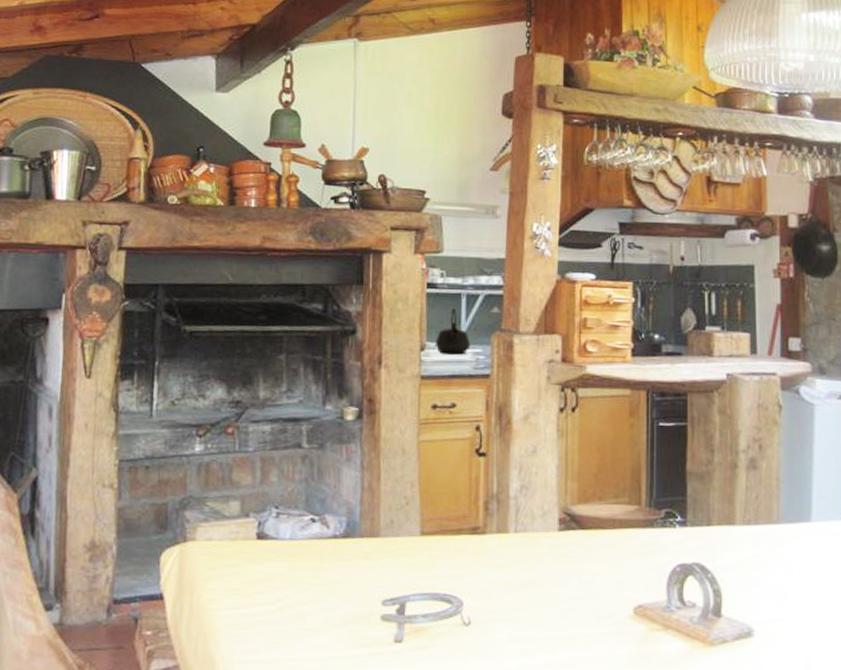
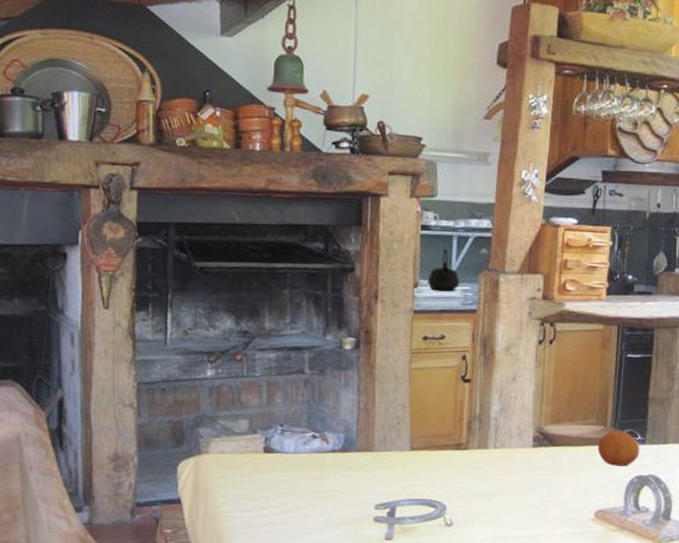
fruit: none [632,510,681,553] -> present [597,430,640,466]

